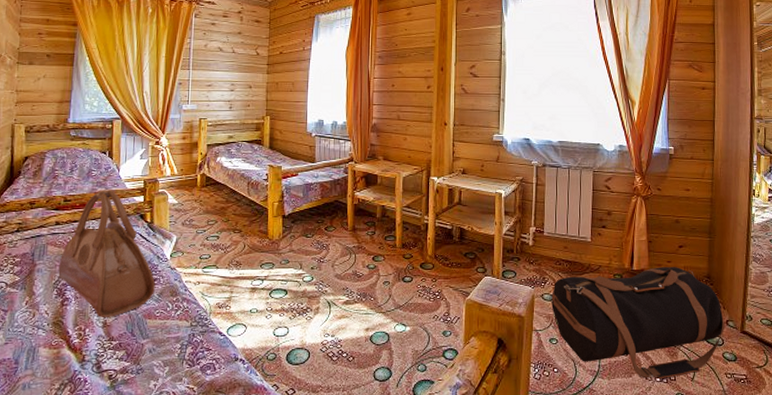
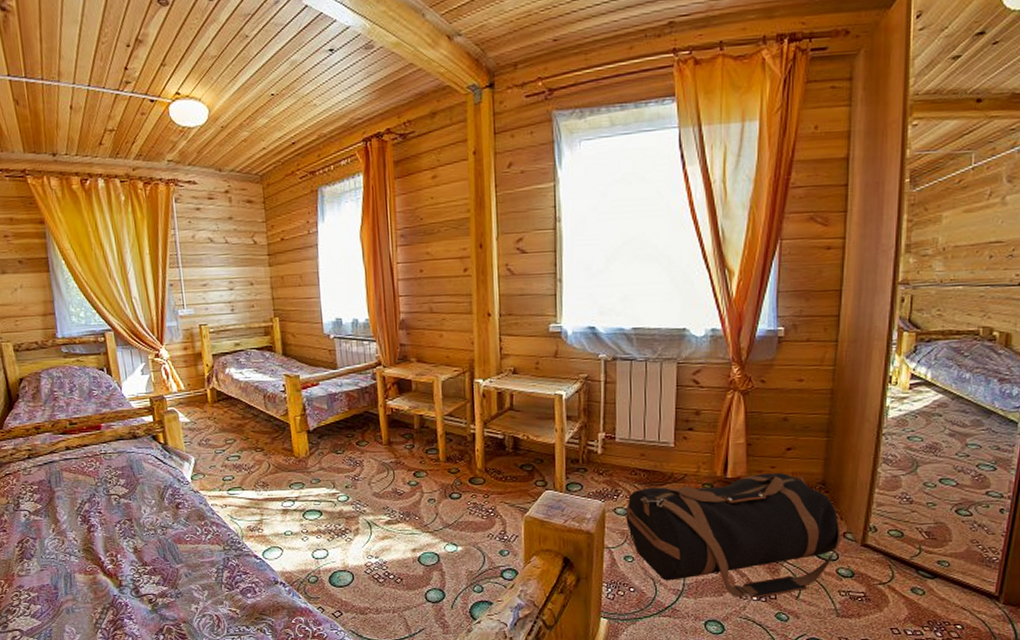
handbag: present [58,190,155,317] -> none [77,410,181,543]

